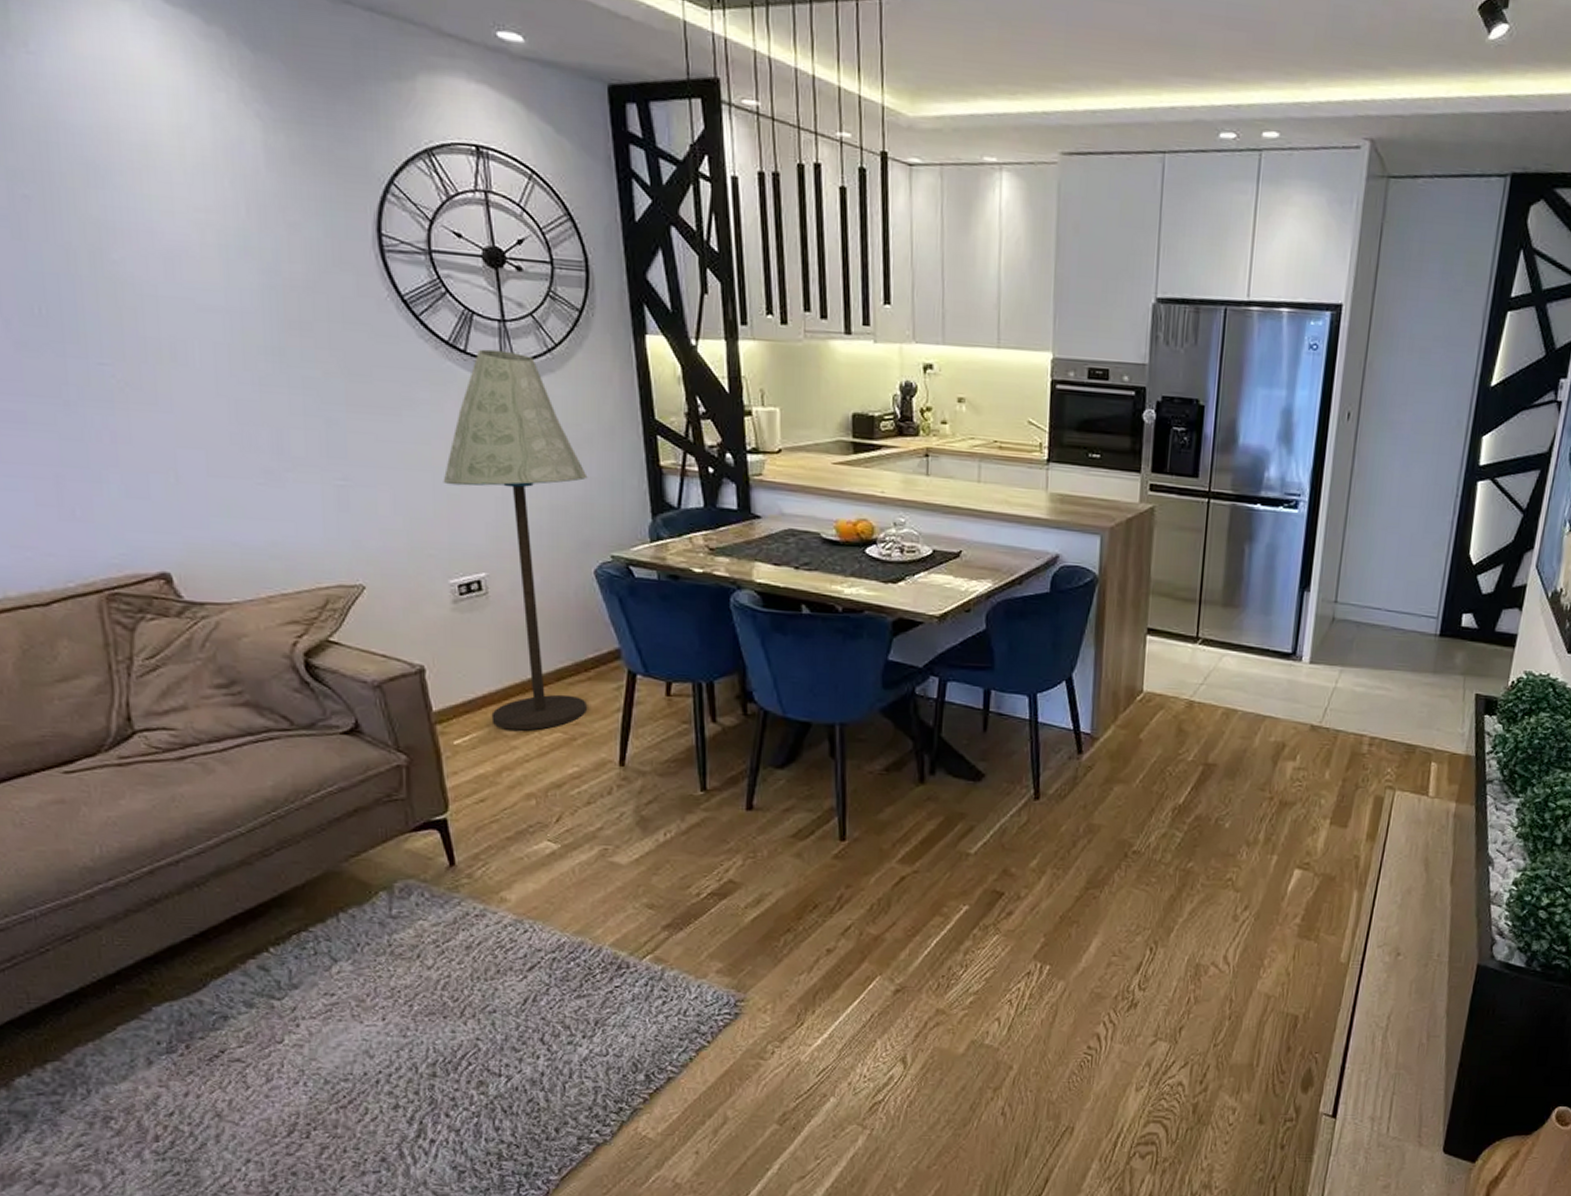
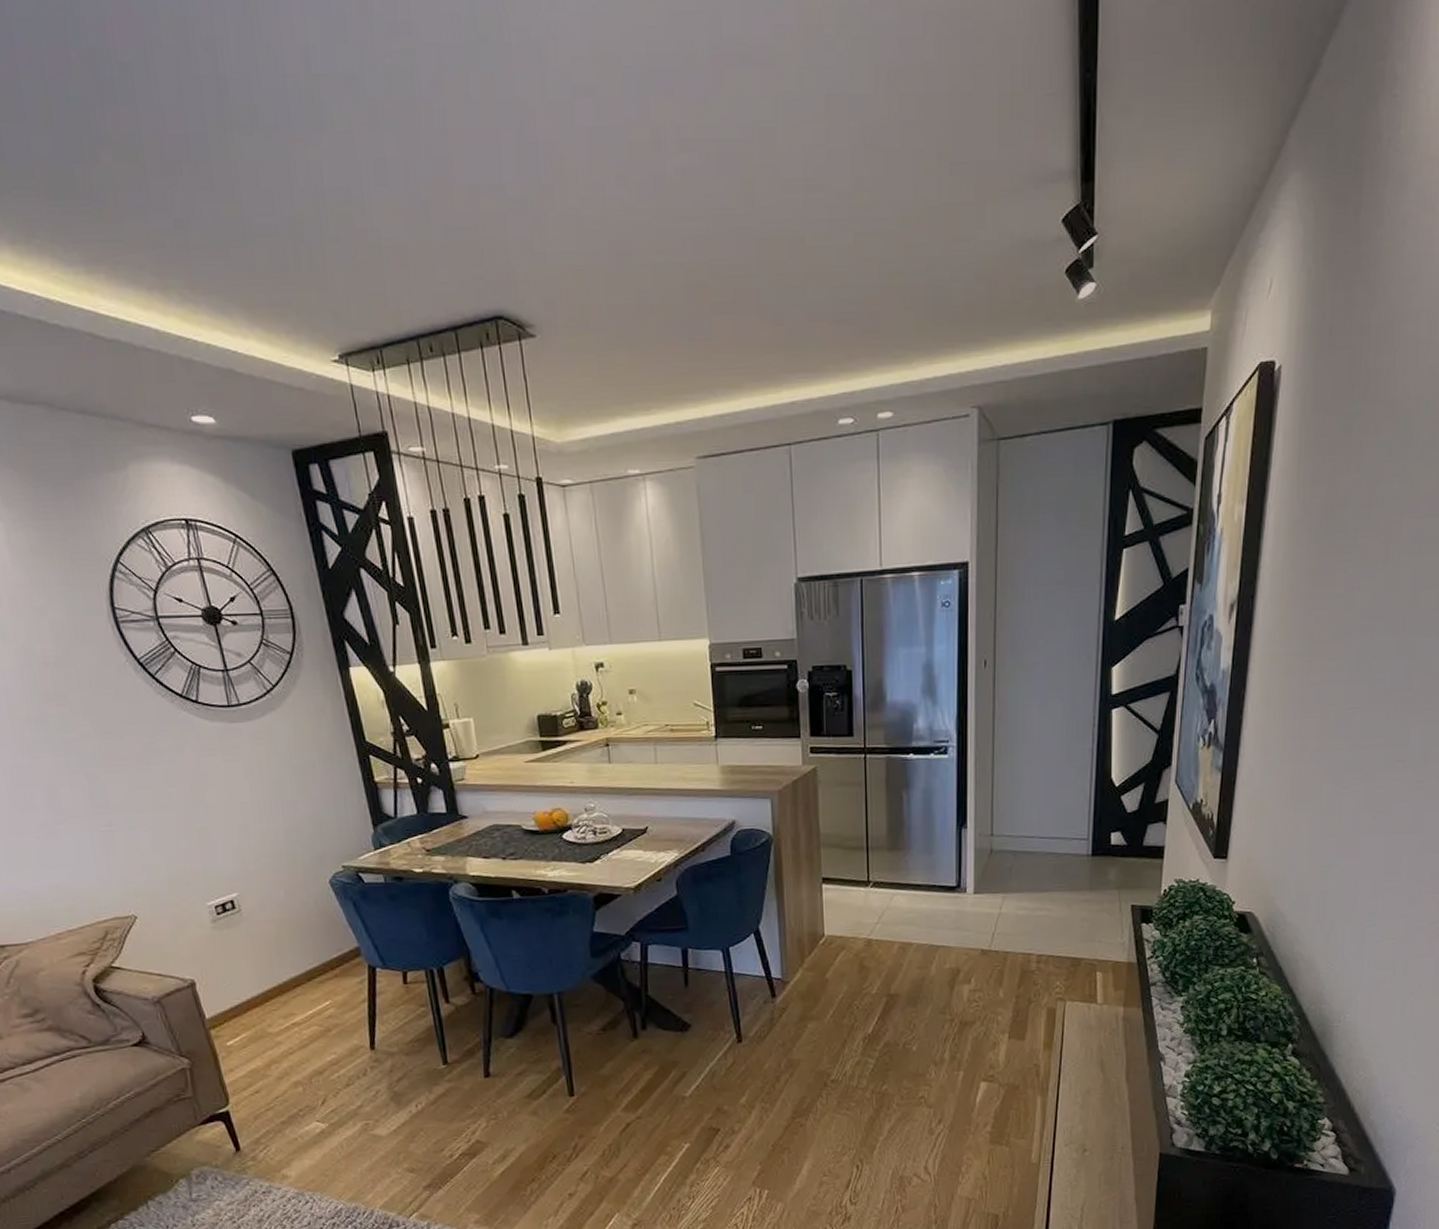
floor lamp: present [443,349,588,731] -> none [191,696,337,1028]

